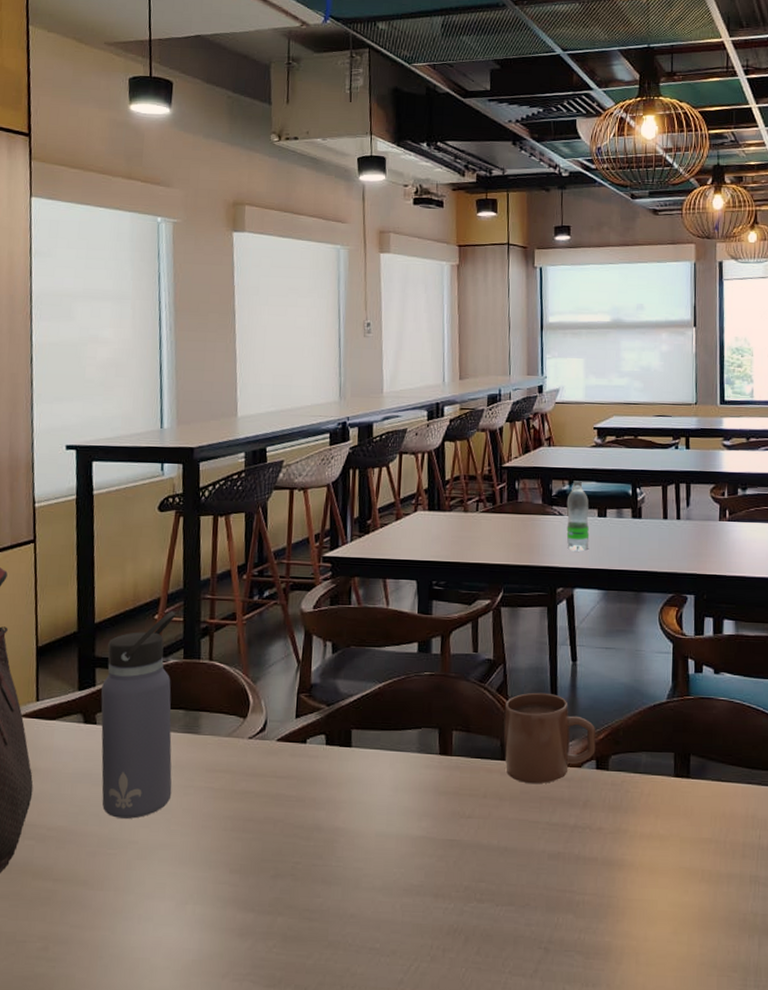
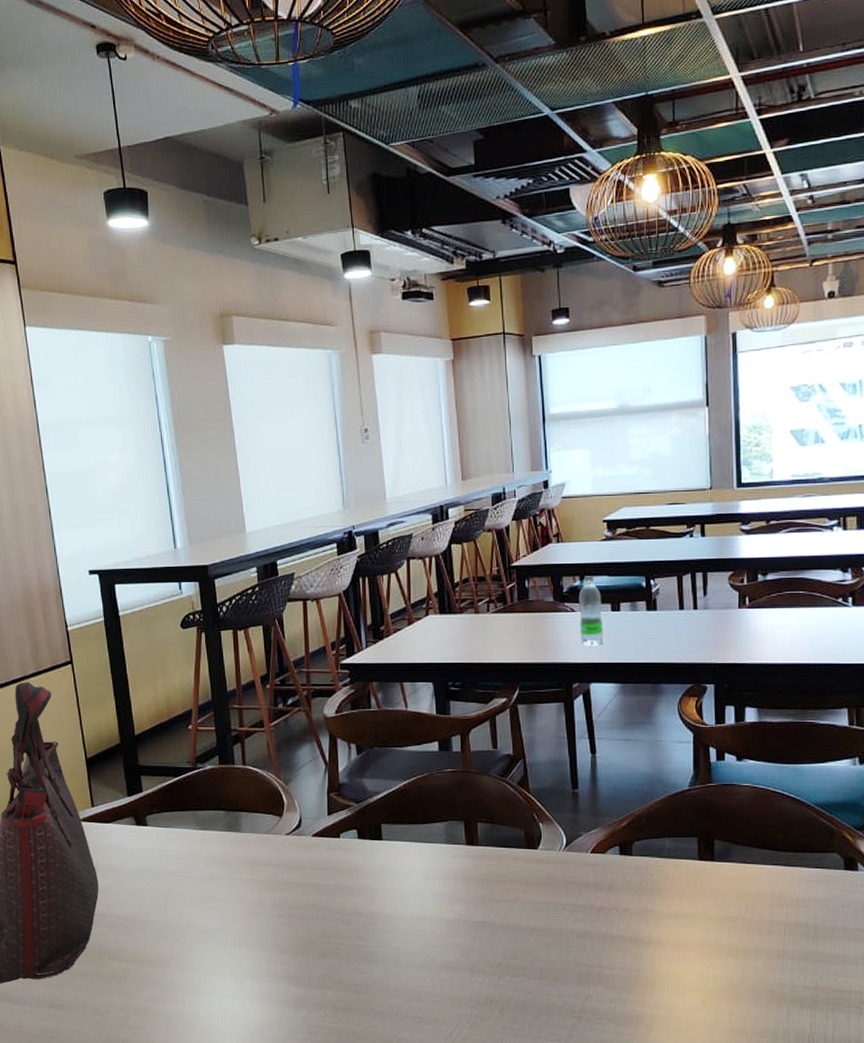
water bottle: present [100,611,176,819] -> none [147,721,222,908]
mug: present [503,692,596,783] -> none [526,784,619,869]

